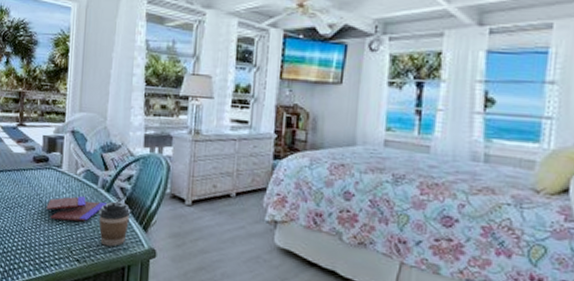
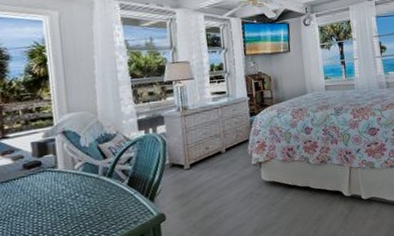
book: present [46,195,107,222] -> none [46,187,110,217]
coffee cup: present [98,201,131,247] -> none [103,182,136,225]

